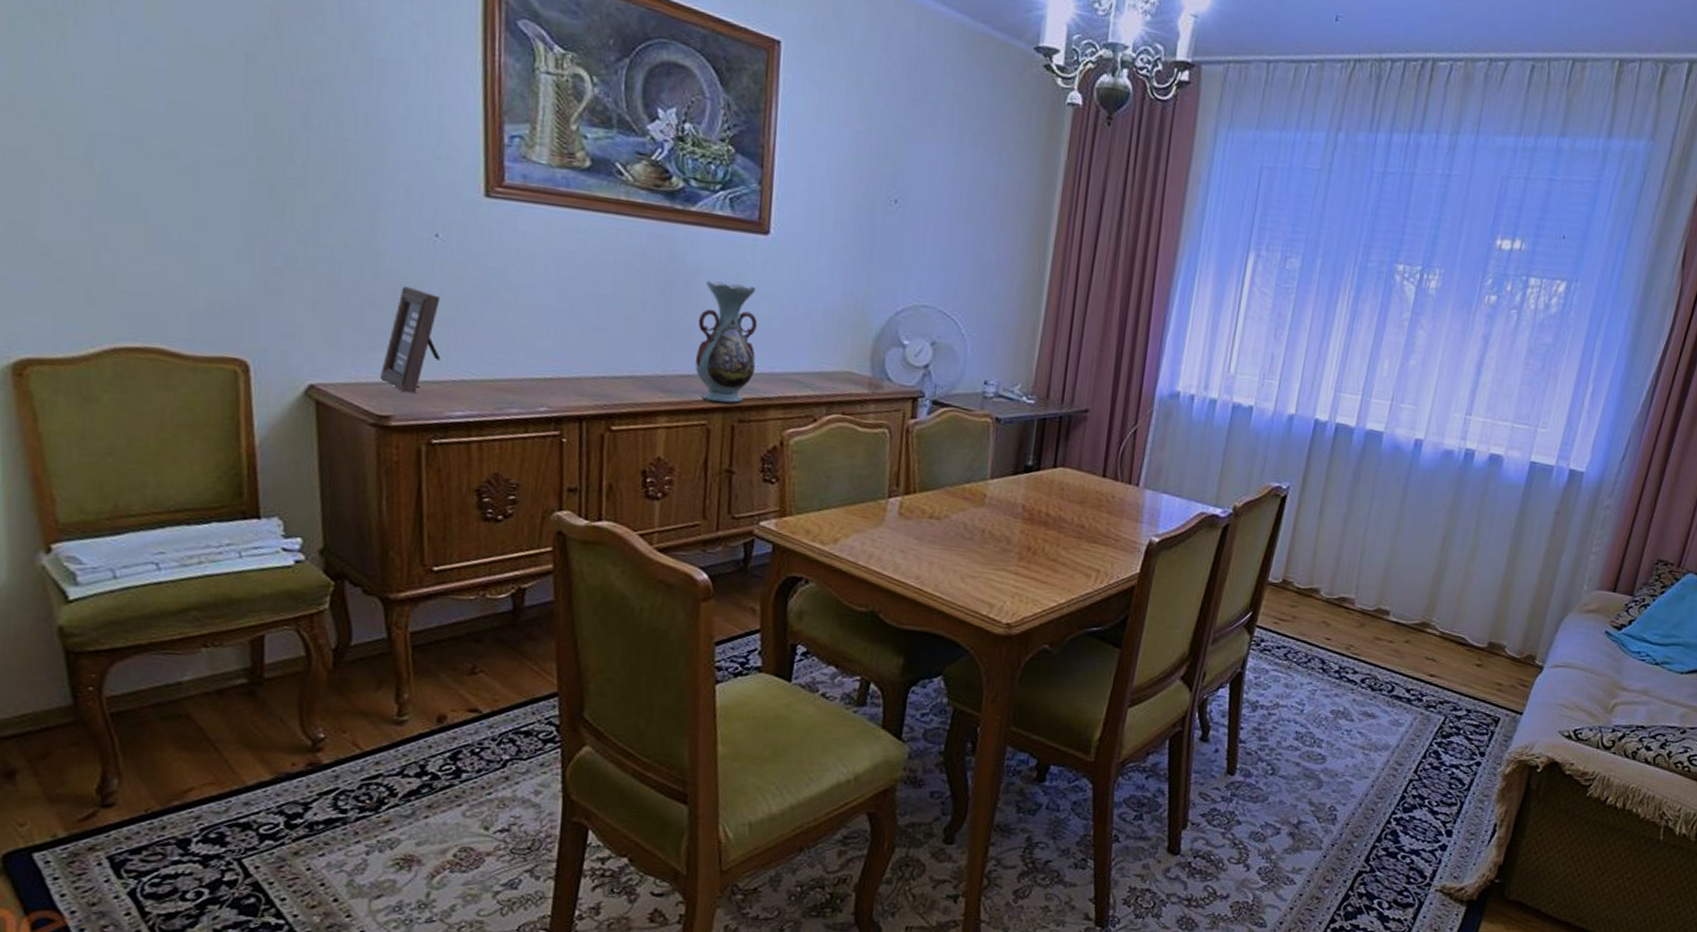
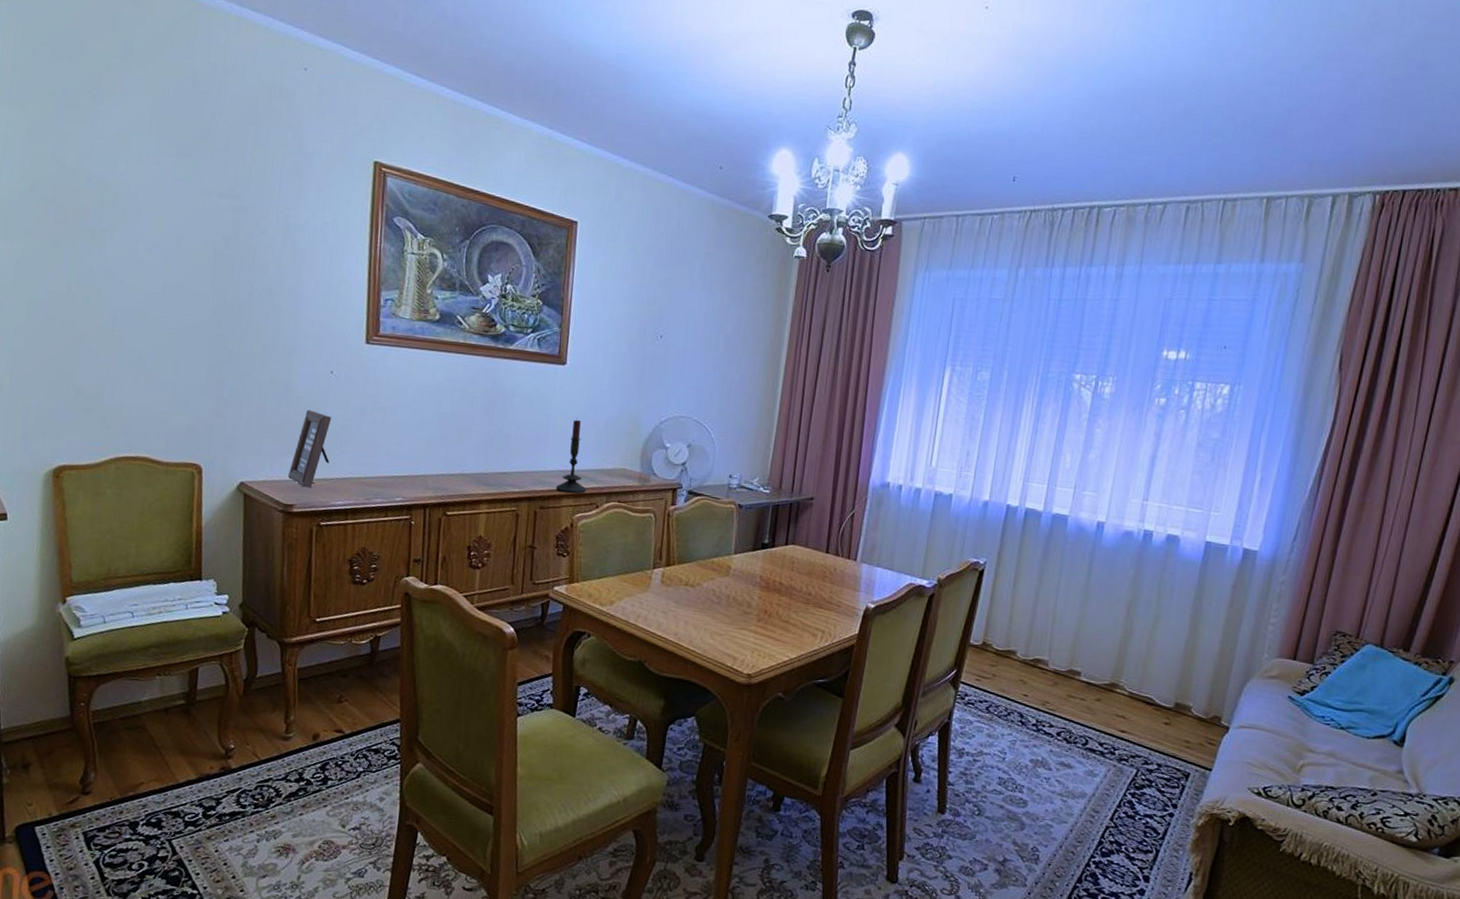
decorative vase: present [694,281,758,406] -> none [508,401,556,496]
candle: none [760,305,799,404] -> present [556,418,586,495]

